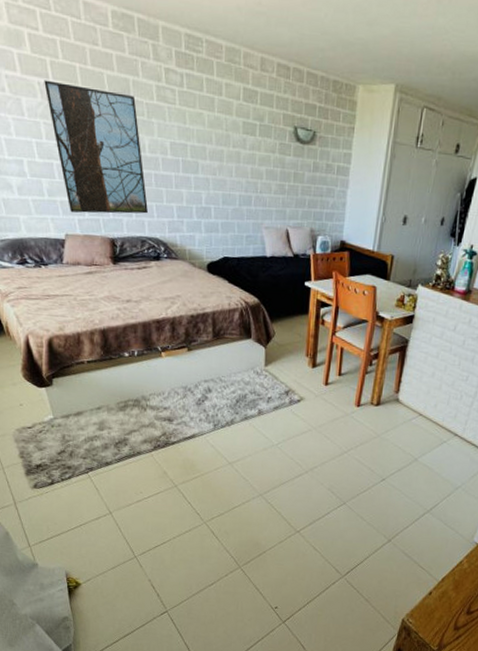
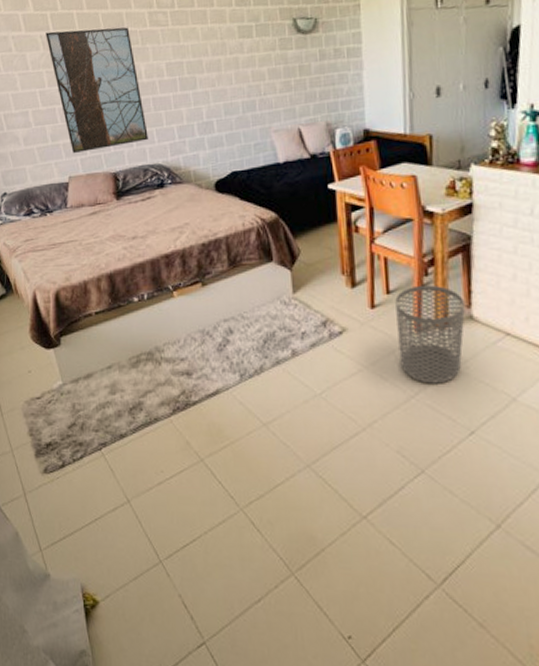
waste bin: none [340,372,395,445] -> present [395,284,465,384]

